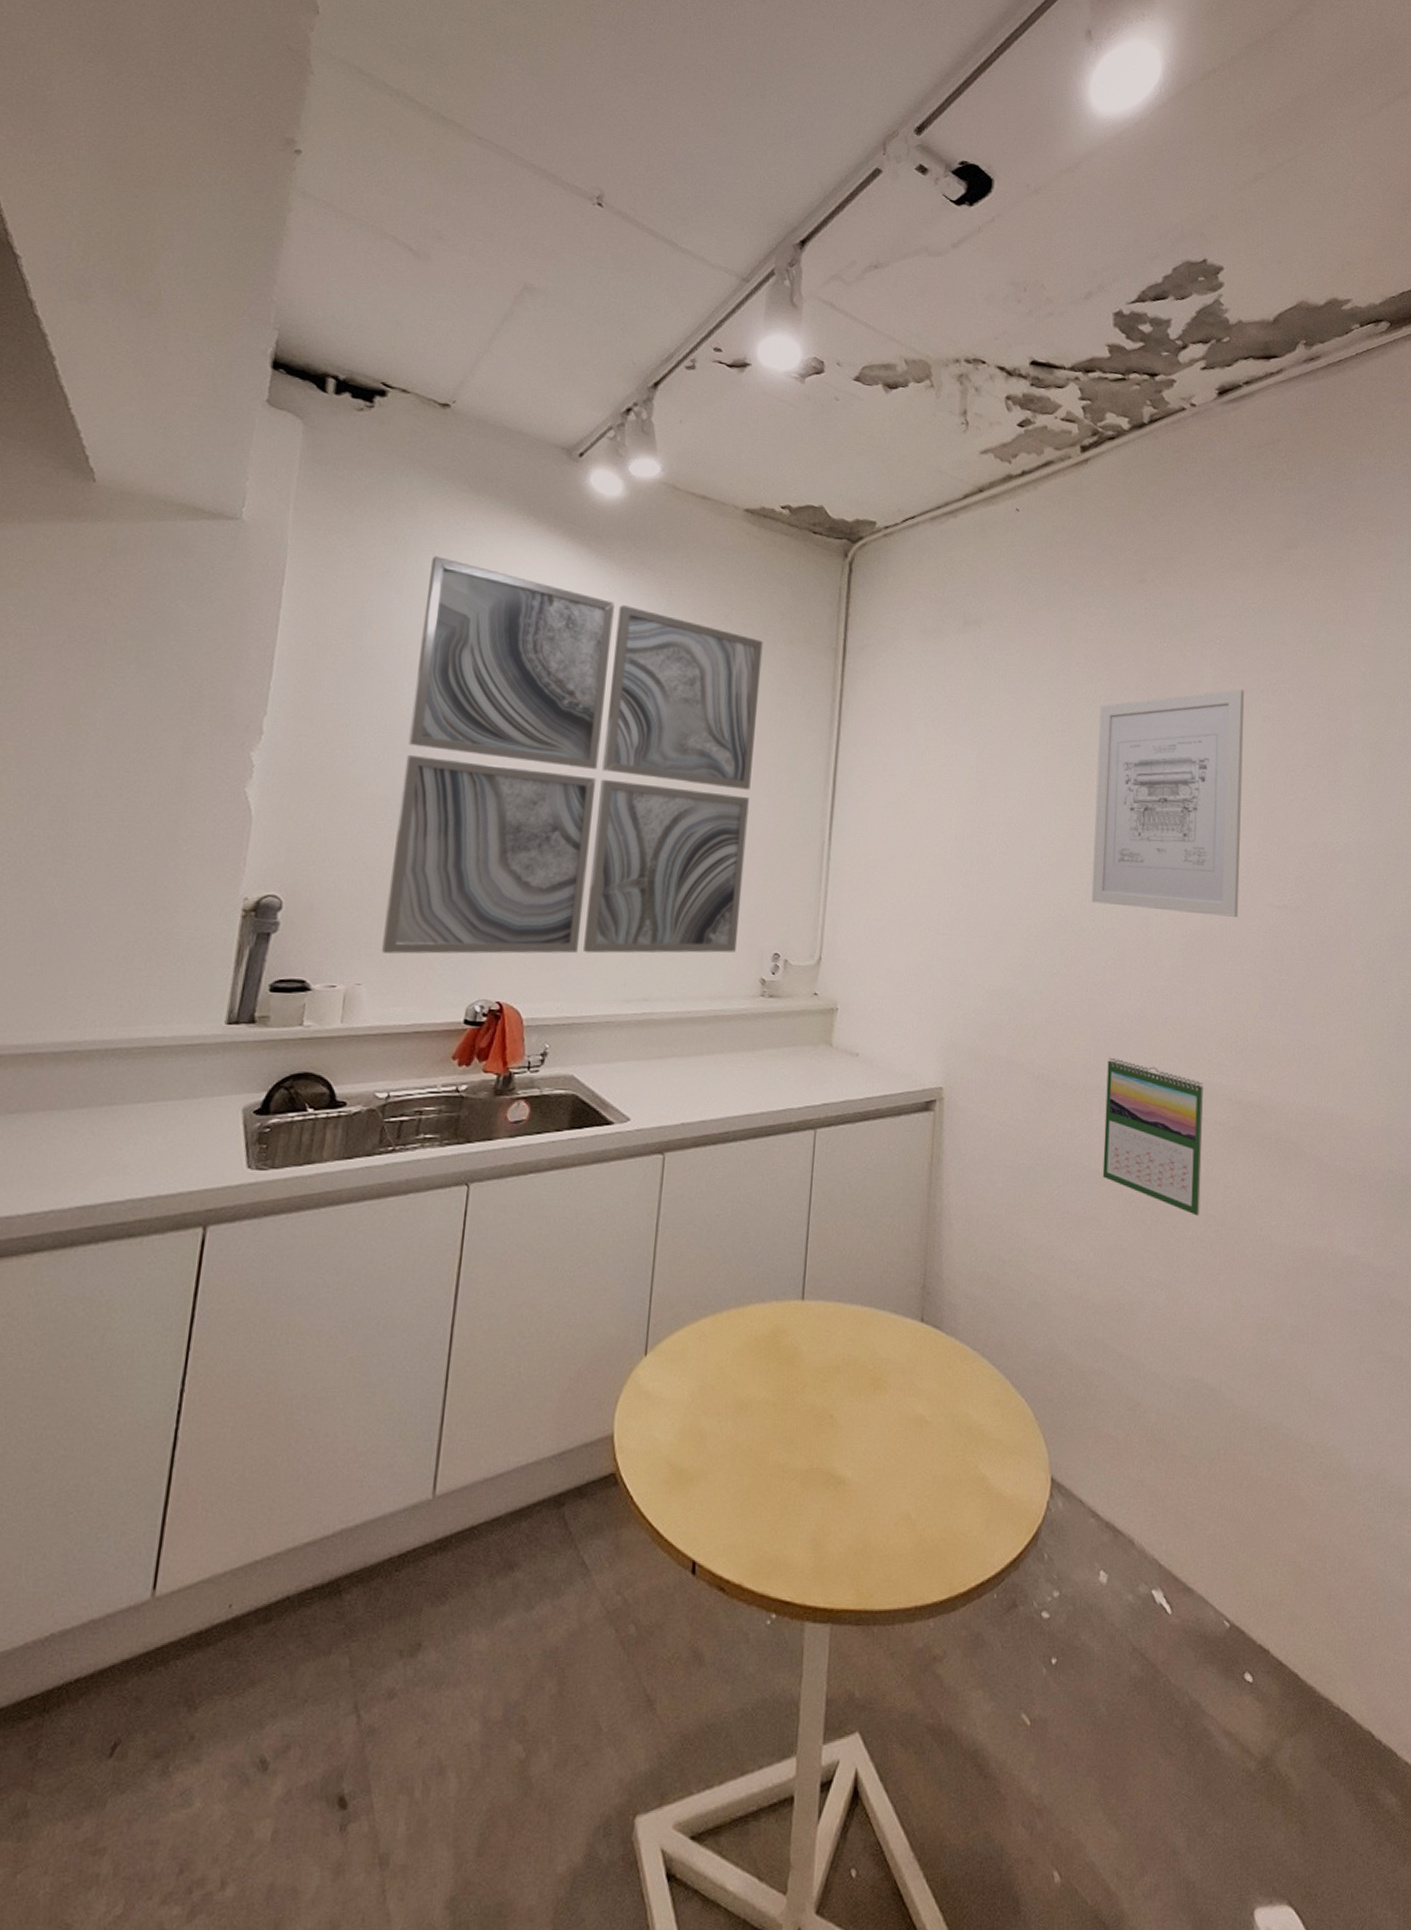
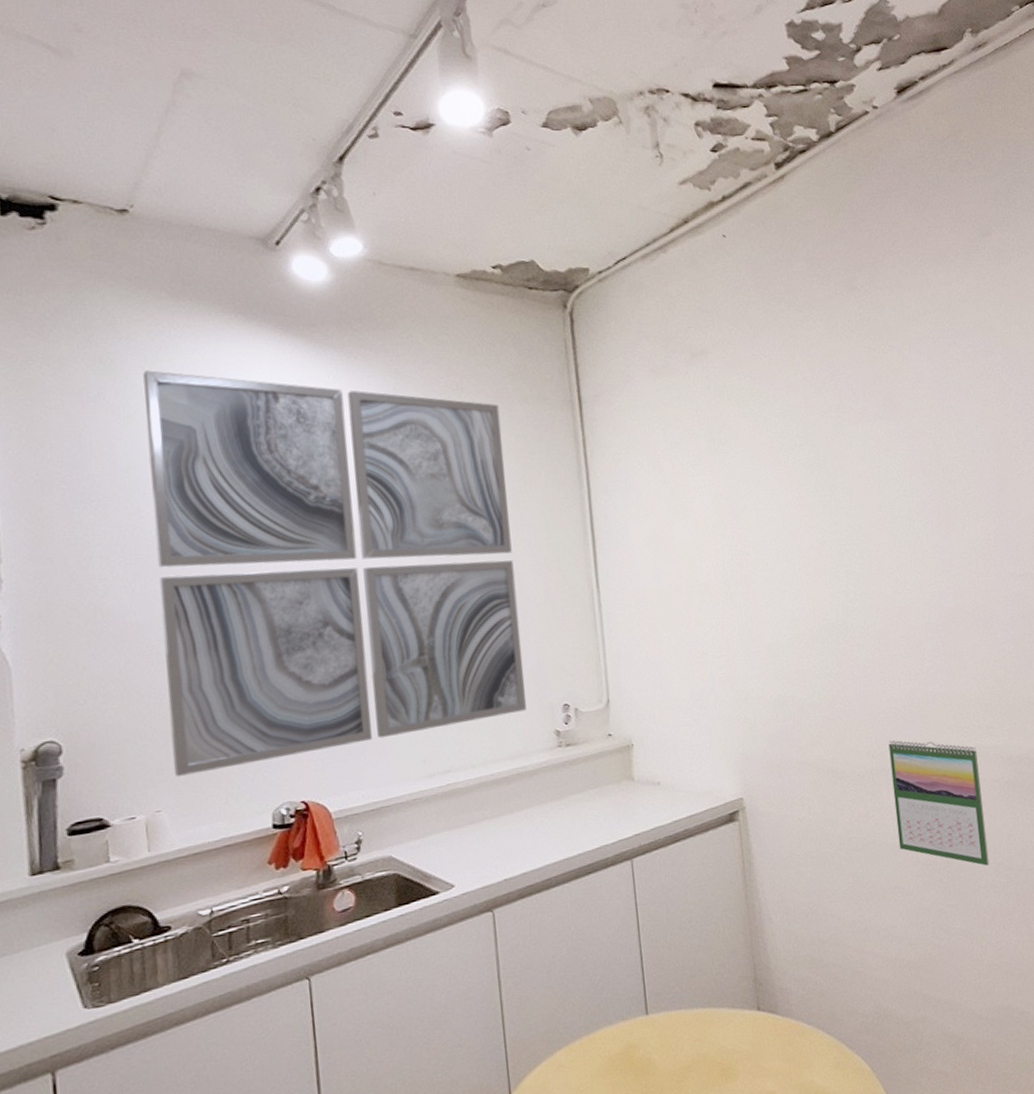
wall art: present [1091,689,1245,917] -> none [832,379,986,602]

